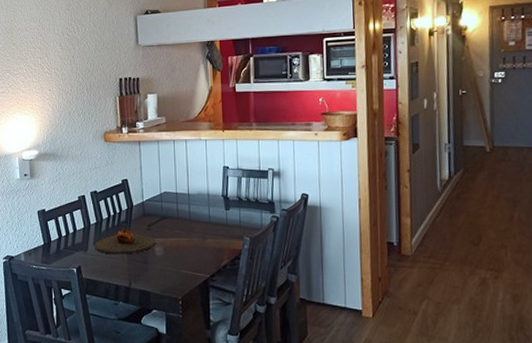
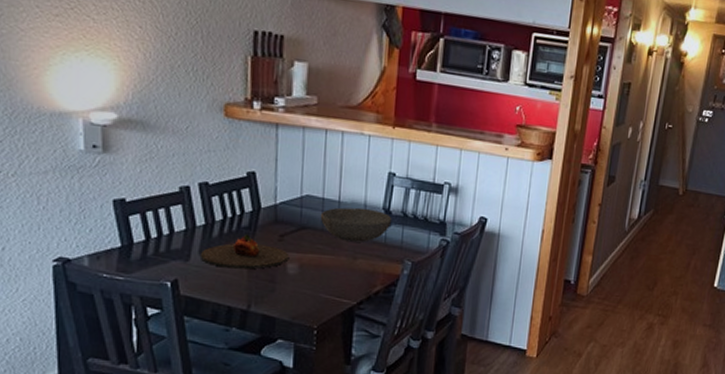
bowl: none [175,197,230,225] -> present [320,207,392,243]

